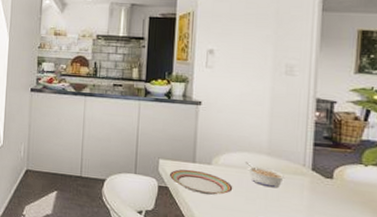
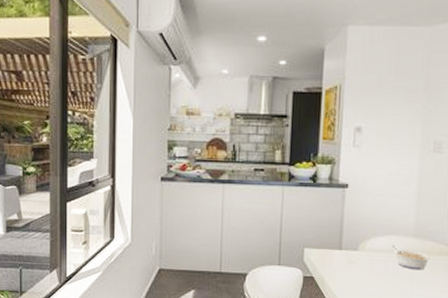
plate: present [169,169,233,195] -> none [314,257,379,282]

